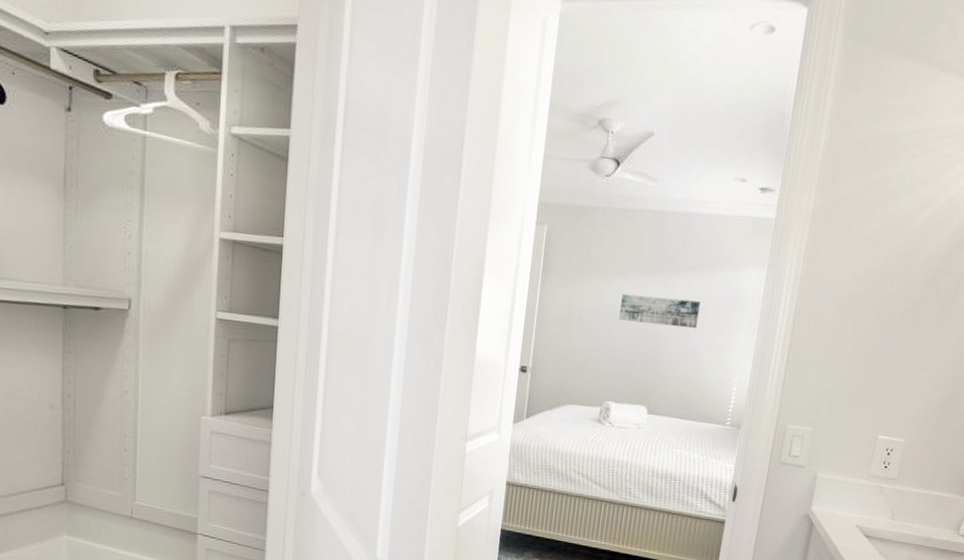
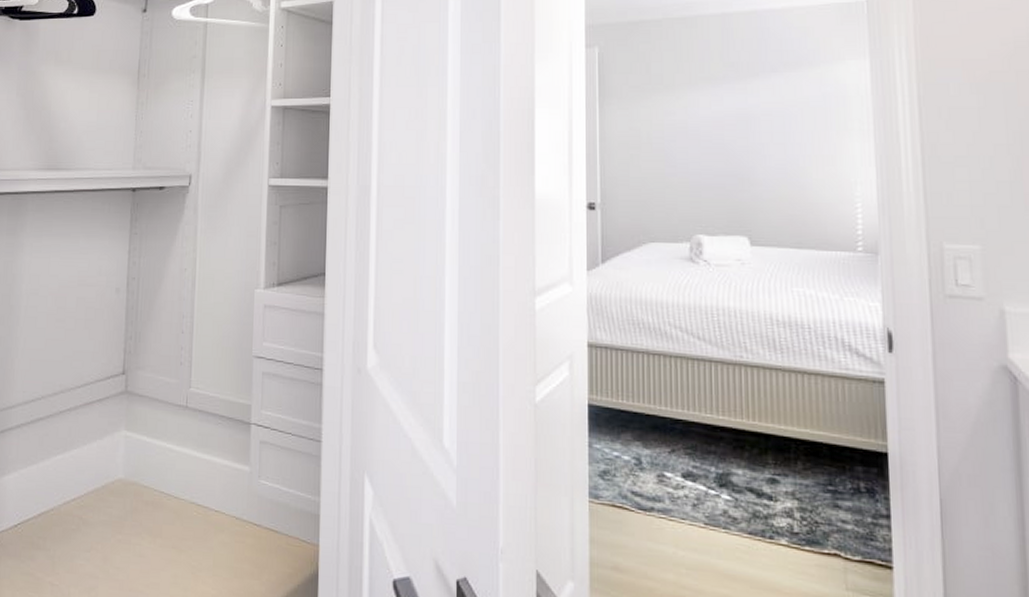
wall art: present [619,293,700,329] -> none [695,106,794,138]

